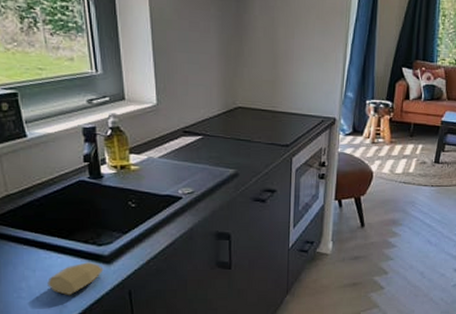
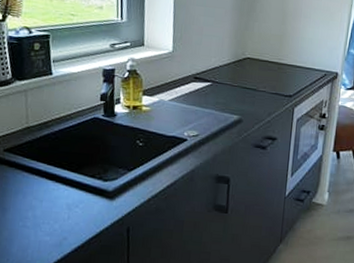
soap bar: present [47,262,104,296] -> none [52,196,106,229]

